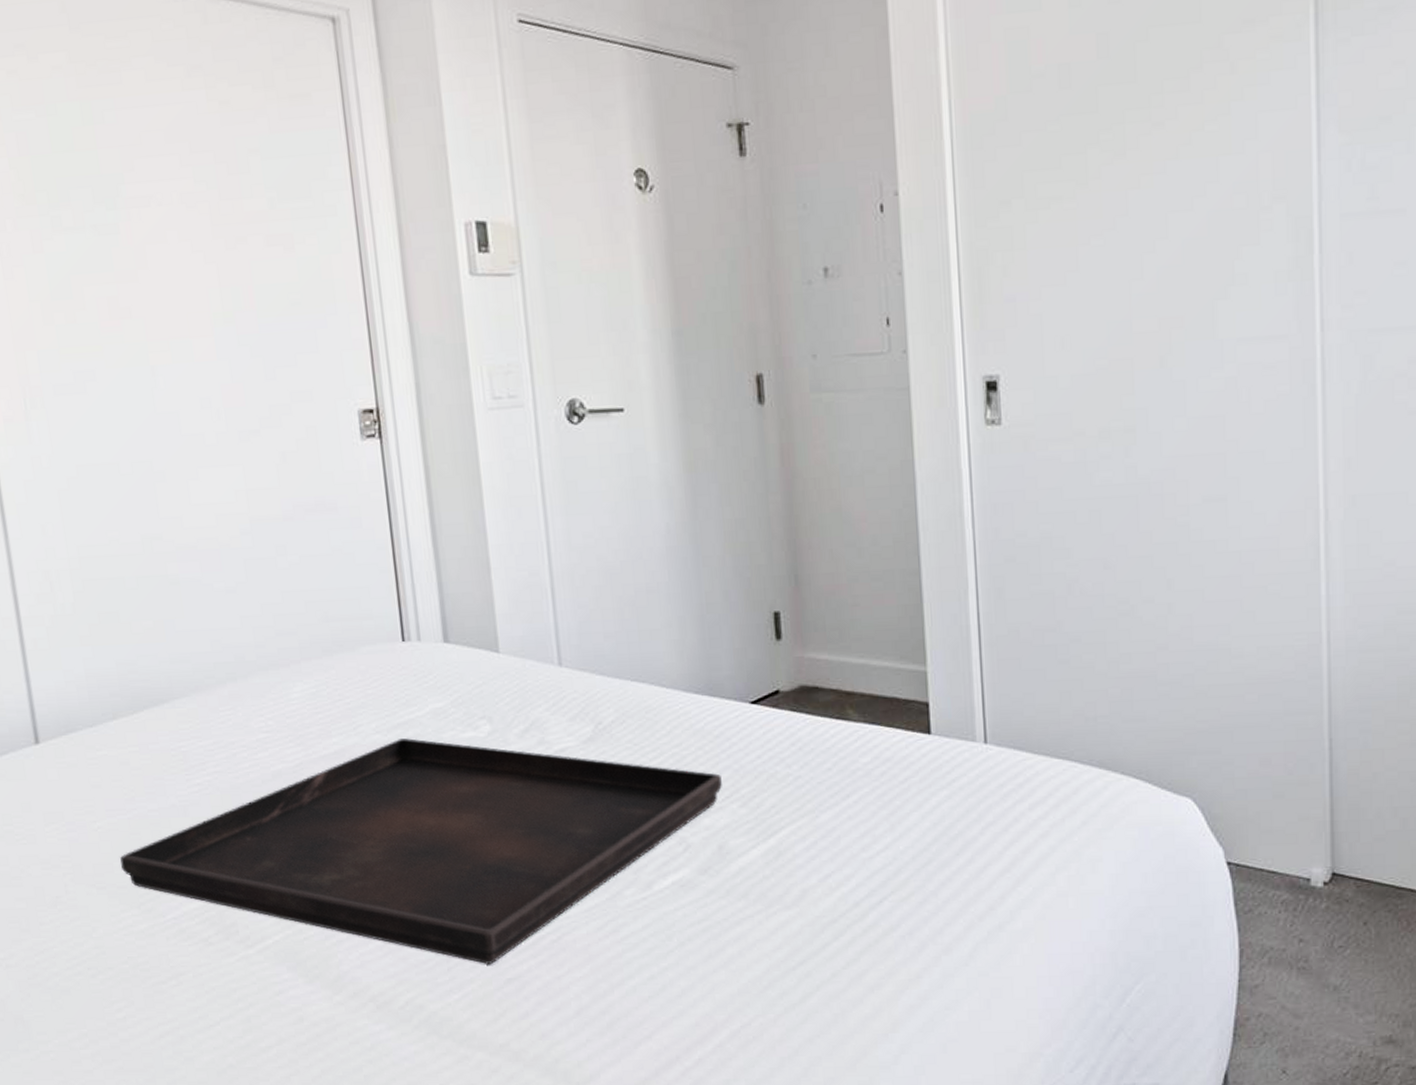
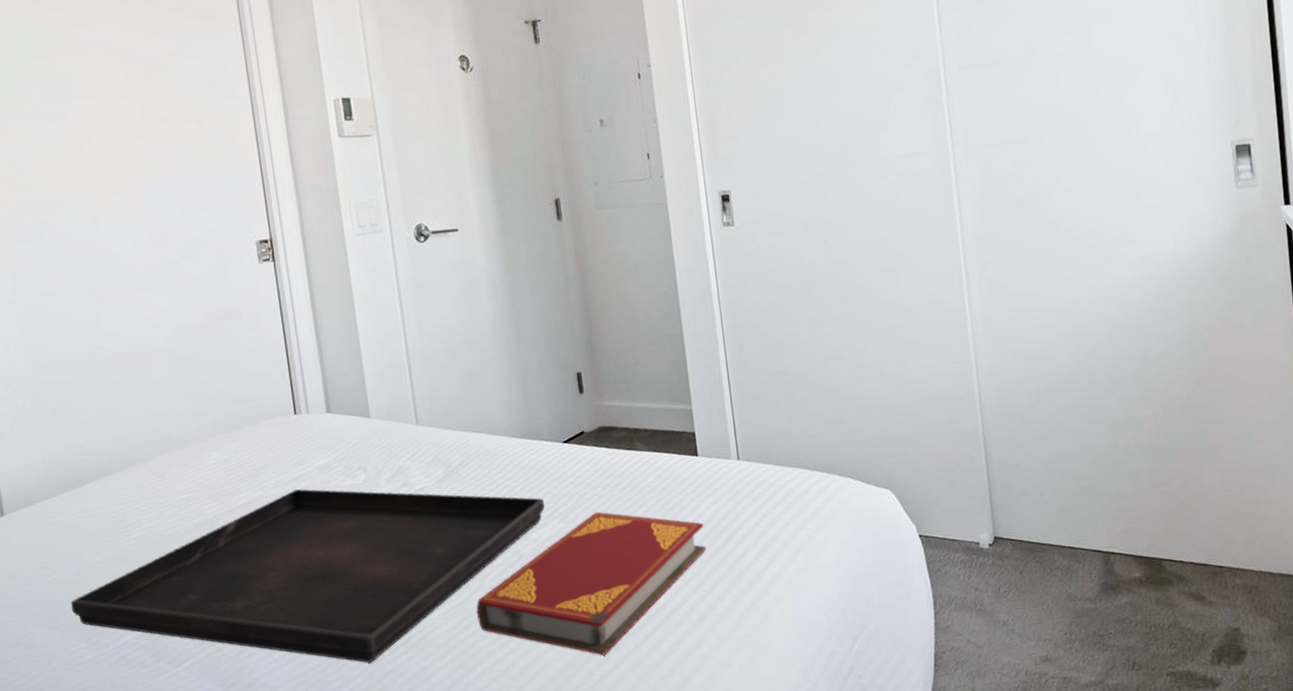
hardback book: none [626,797,934,982] -> present [476,512,706,655]

